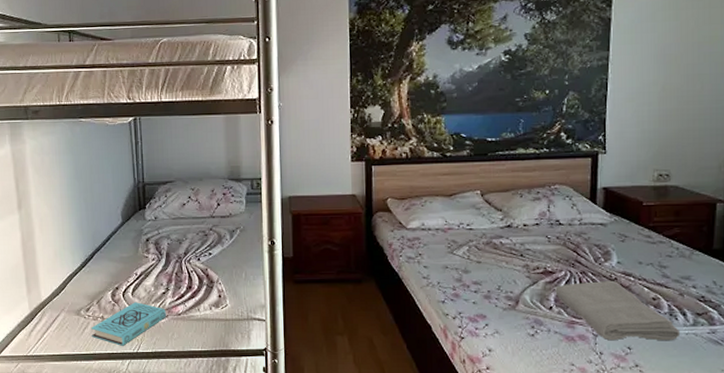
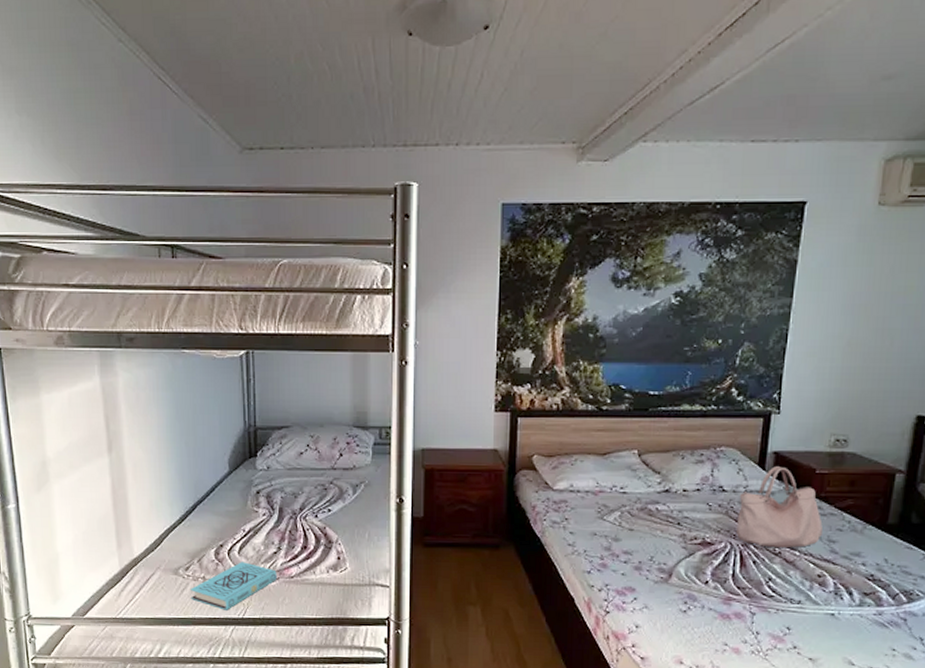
towel: present [555,280,681,341] -> none [713,554,845,622]
handbag: none [575,200,653,275] -> present [736,466,823,549]

